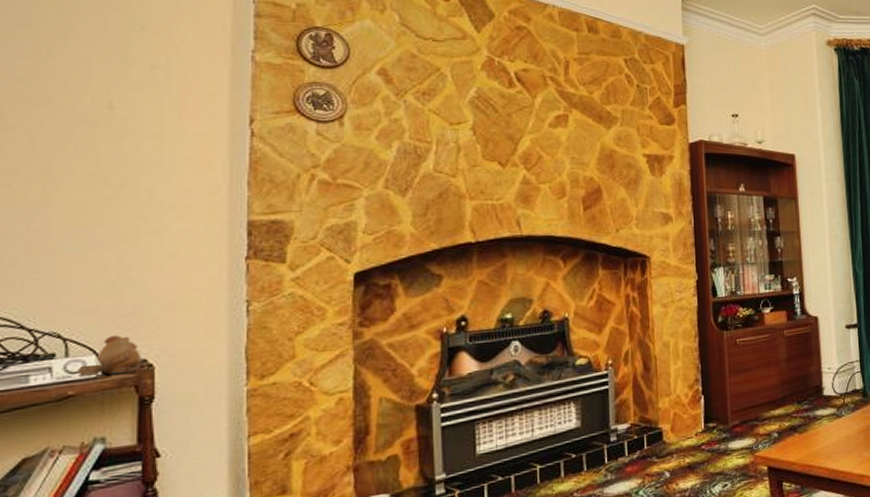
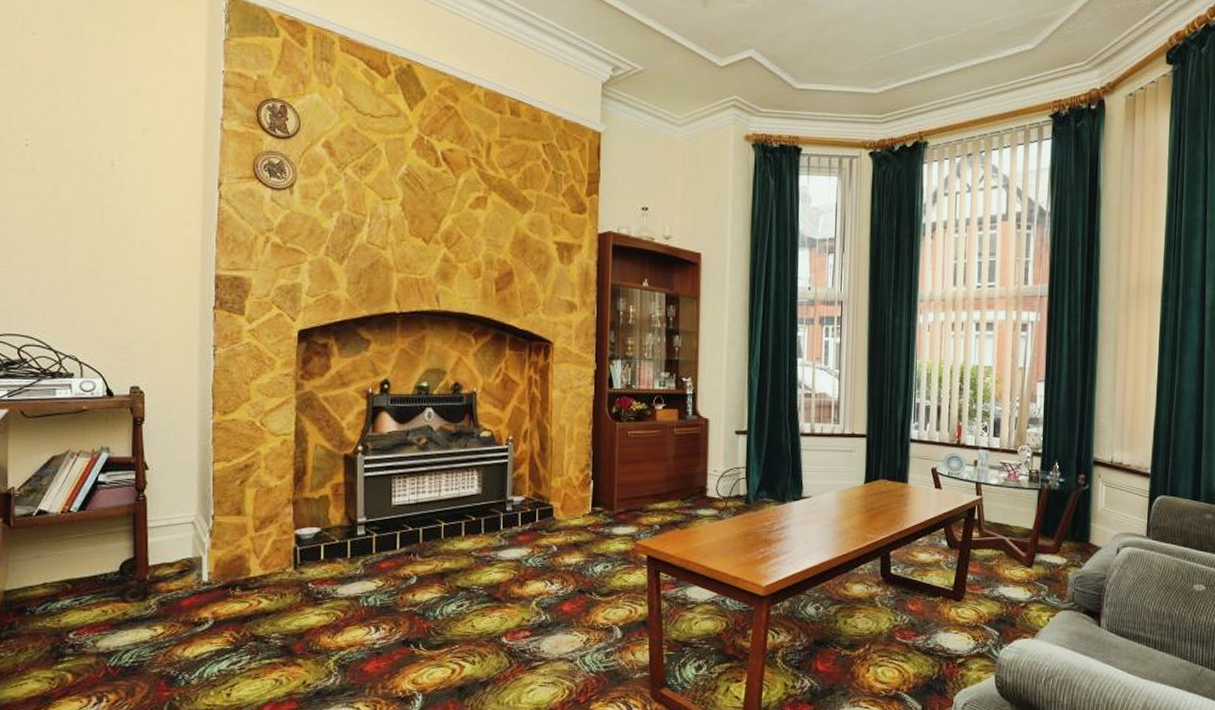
decorative figurine: present [78,335,142,376] -> none [90,363,135,397]

